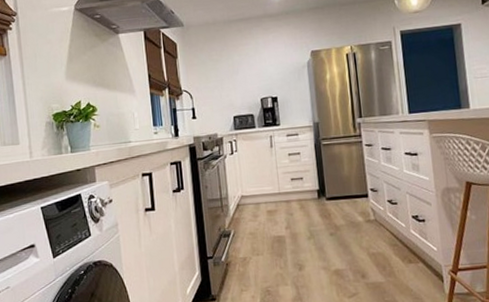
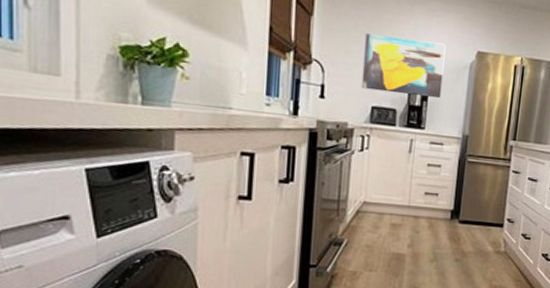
wall art: none [218,52,288,104] -> present [361,33,446,99]

